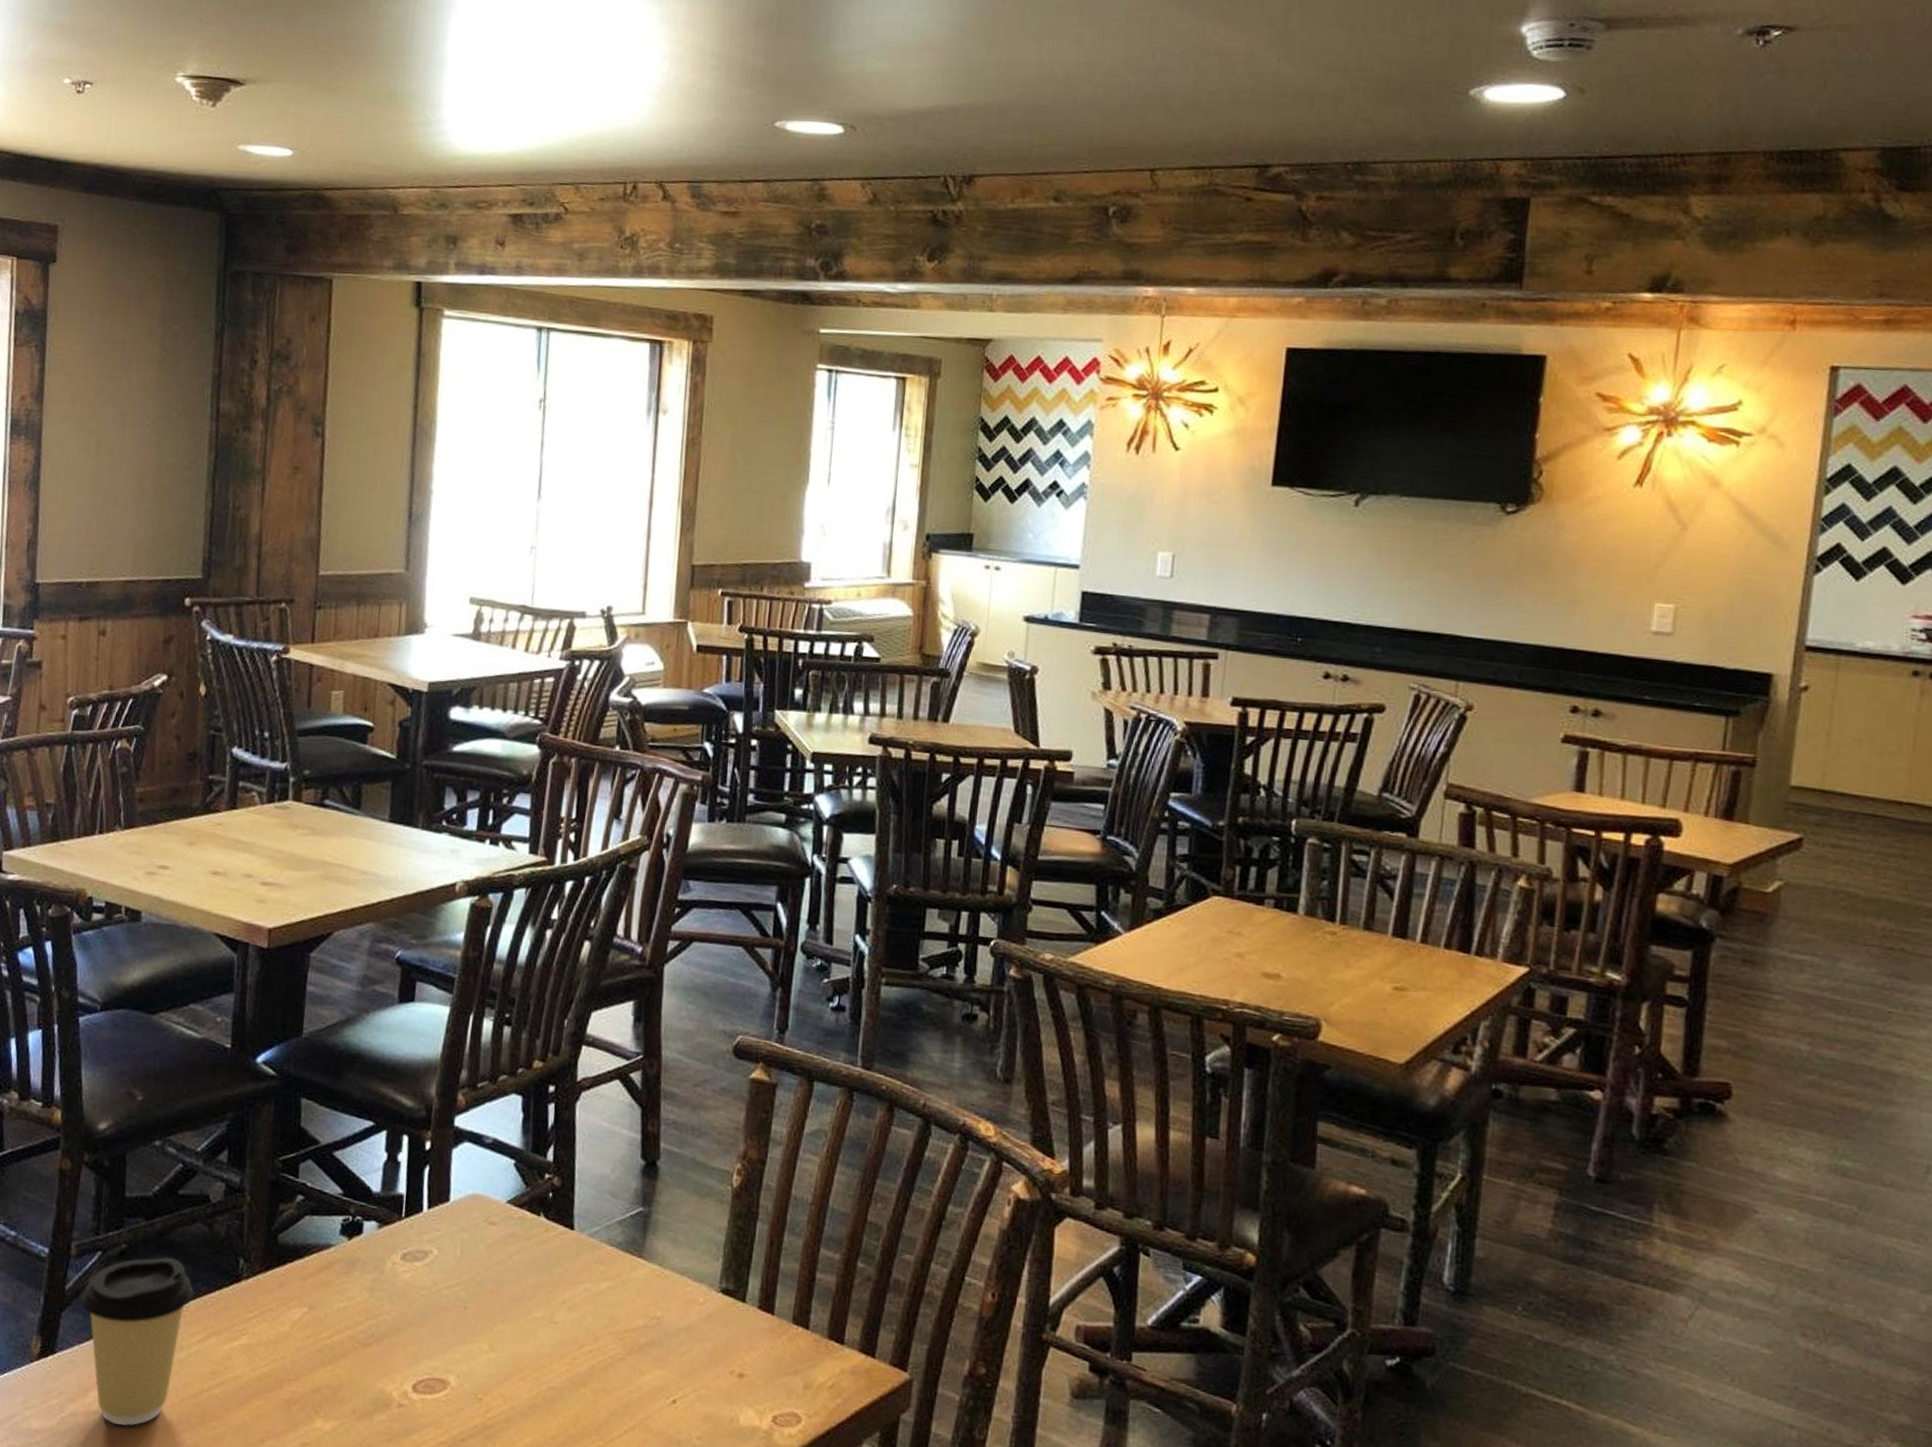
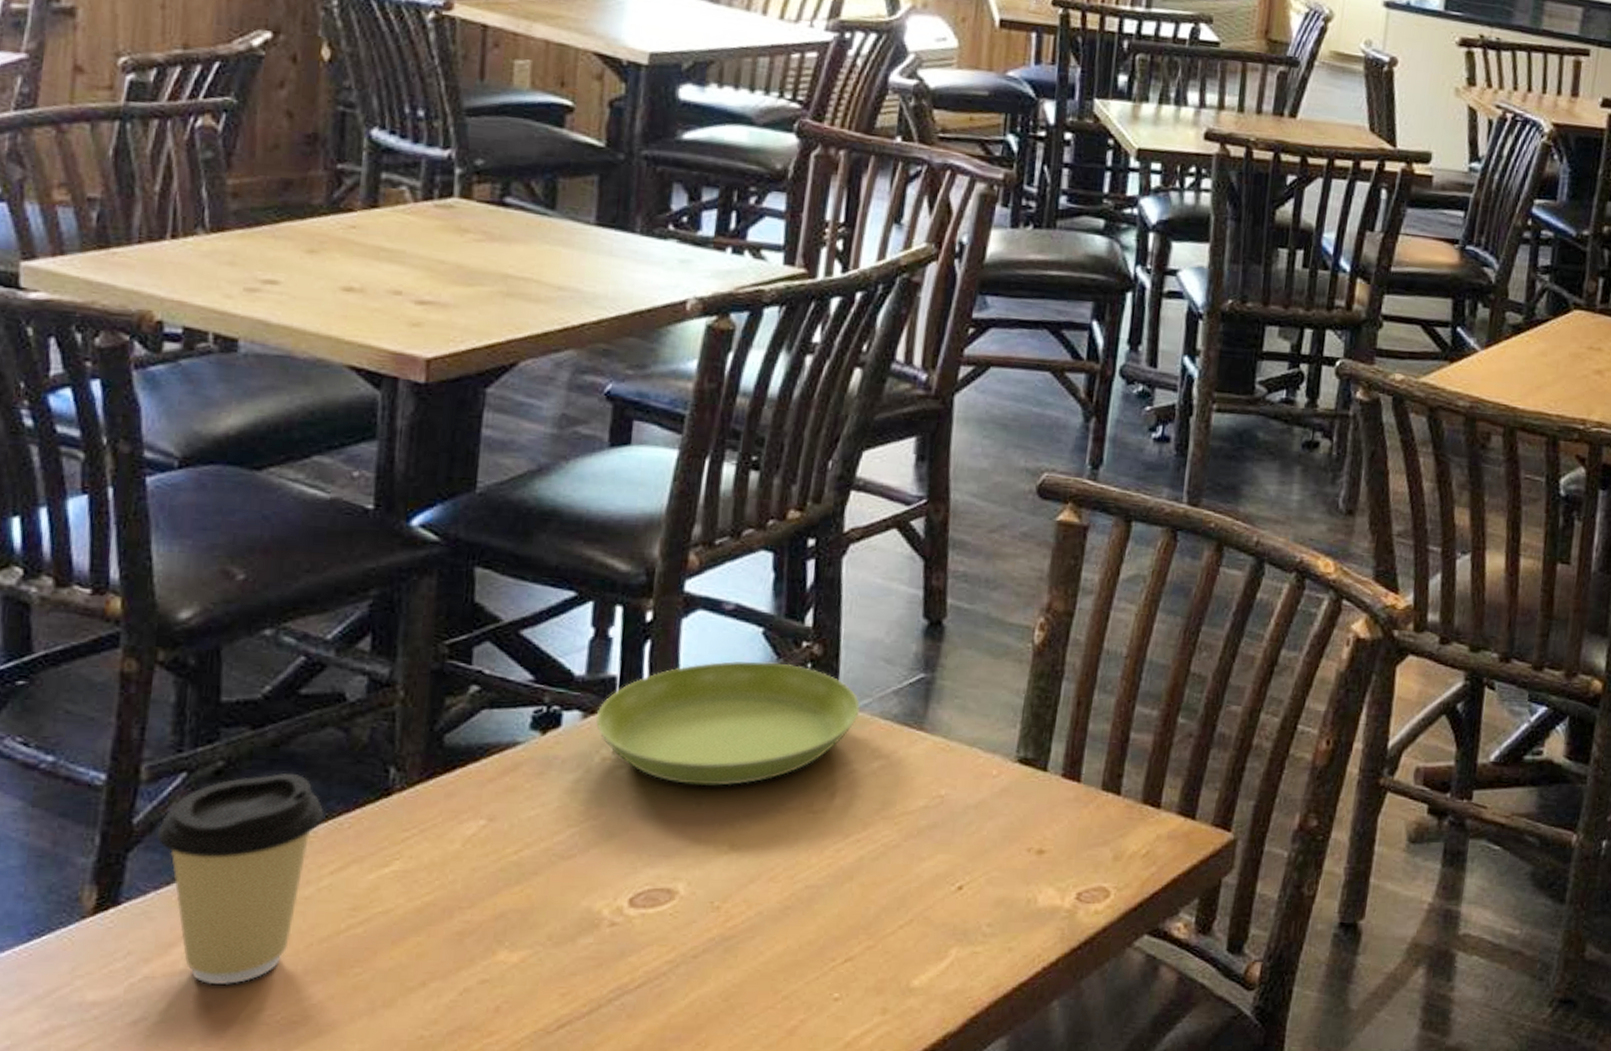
saucer: none [388,1187,592,1294] -> present [595,661,861,786]

